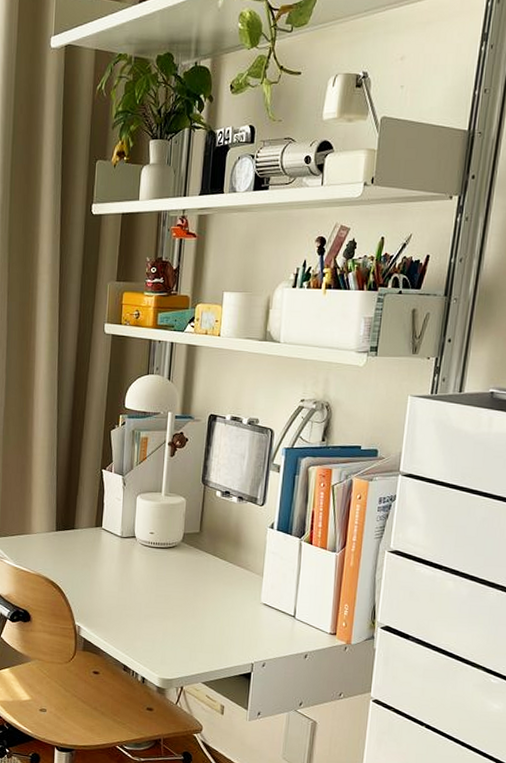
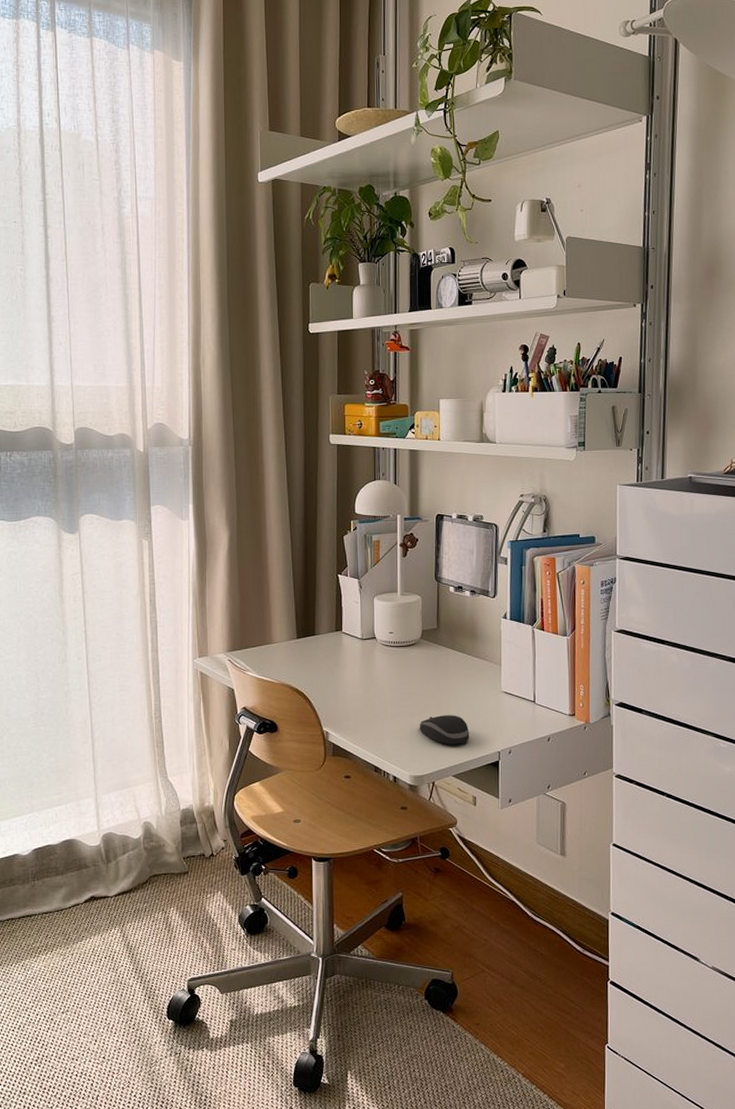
computer mouse: none [172,621,224,652] -> present [419,715,470,745]

